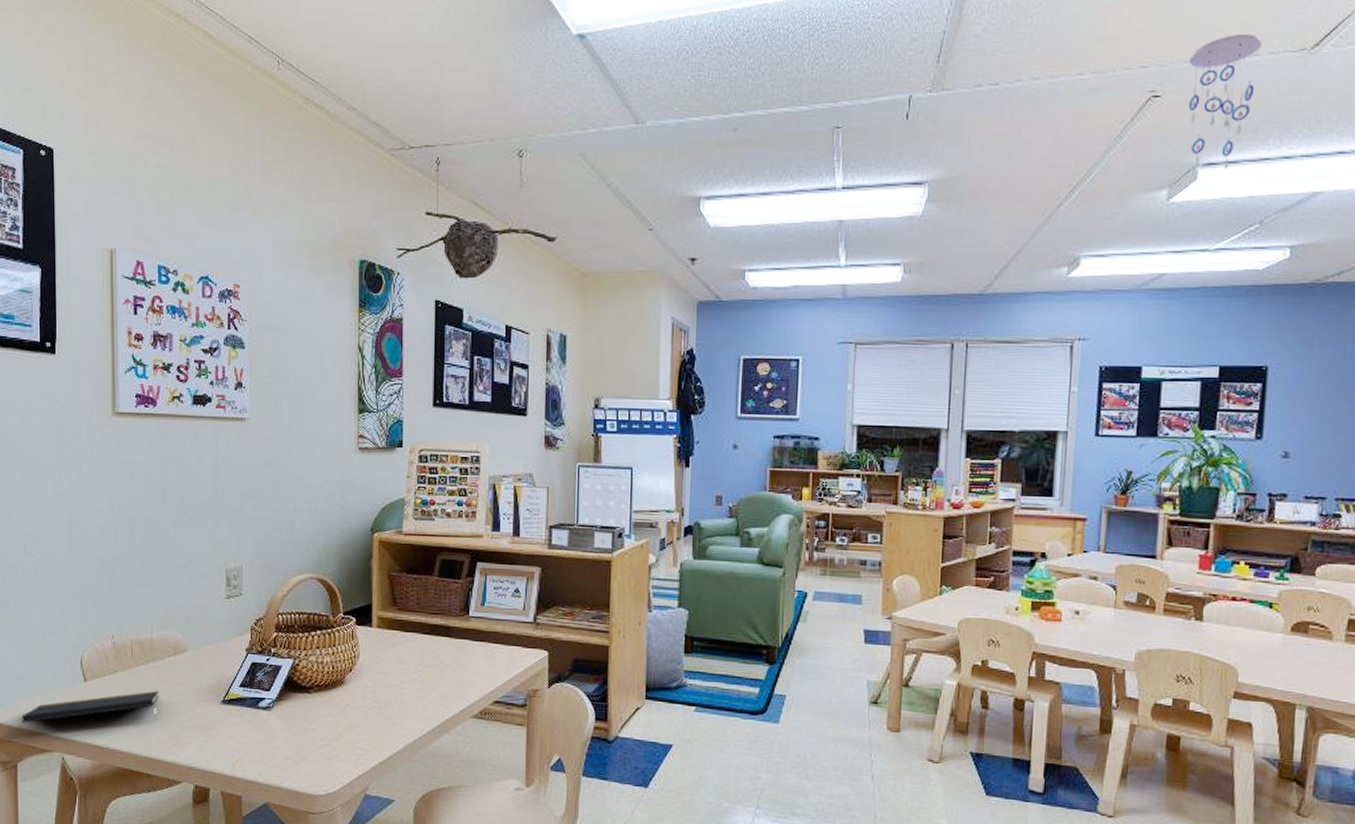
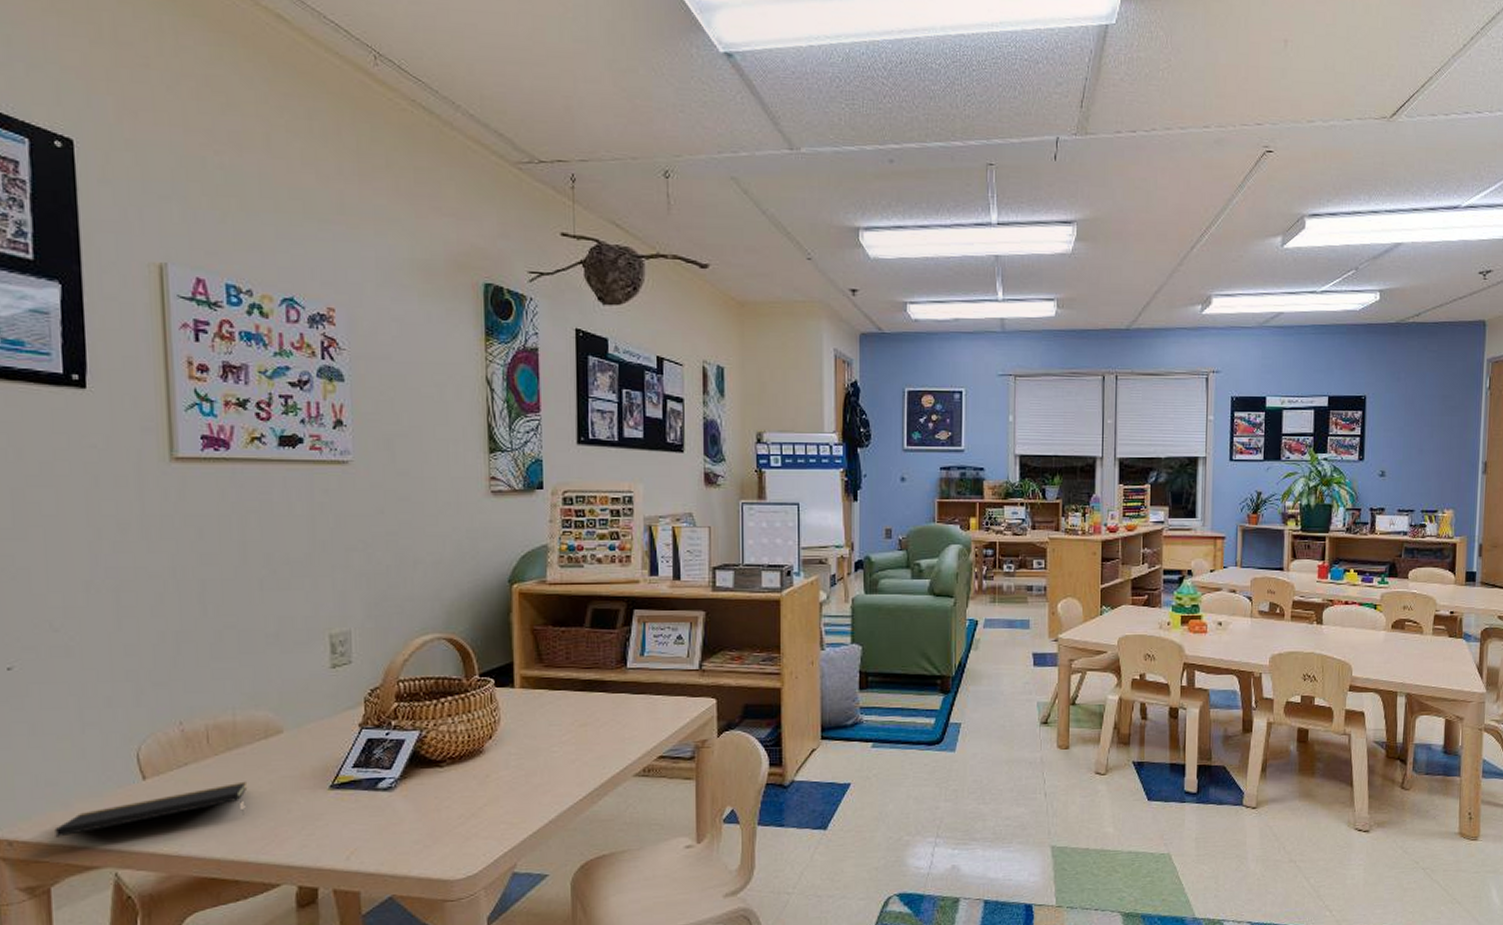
ceiling mobile: present [1188,33,1262,170] -> none [1294,99,1352,221]

